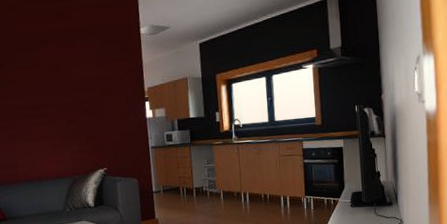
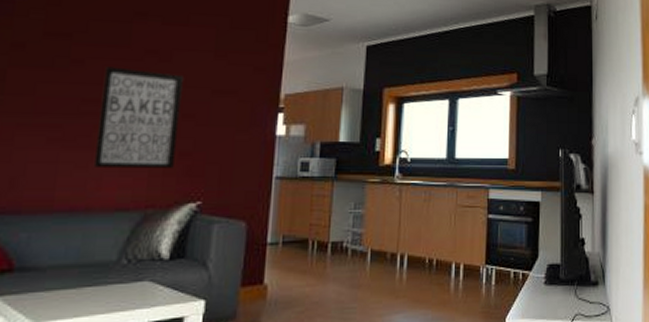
wall art: none [29,82,85,152] -> present [93,66,183,168]

